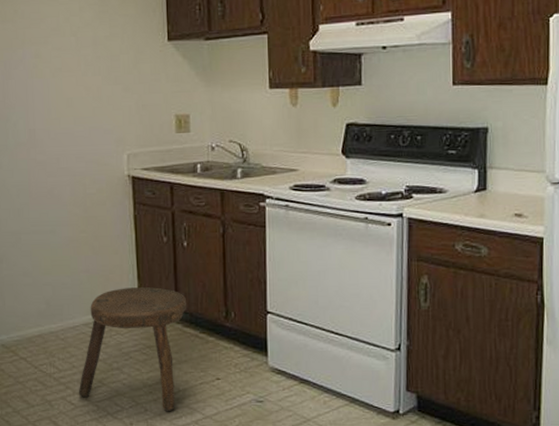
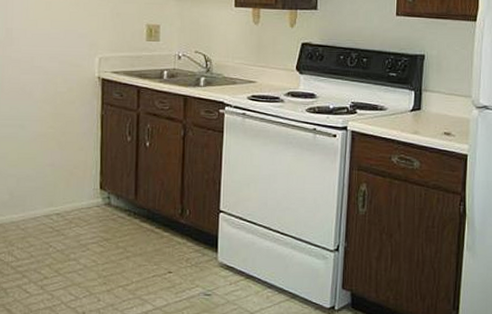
stool: present [78,287,187,412] -> none [34,182,146,303]

